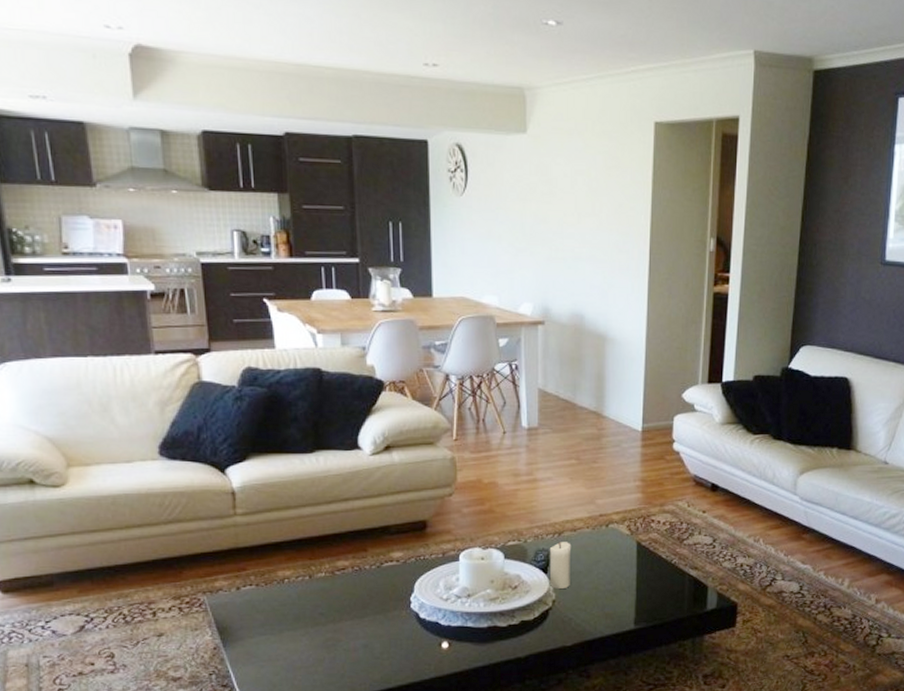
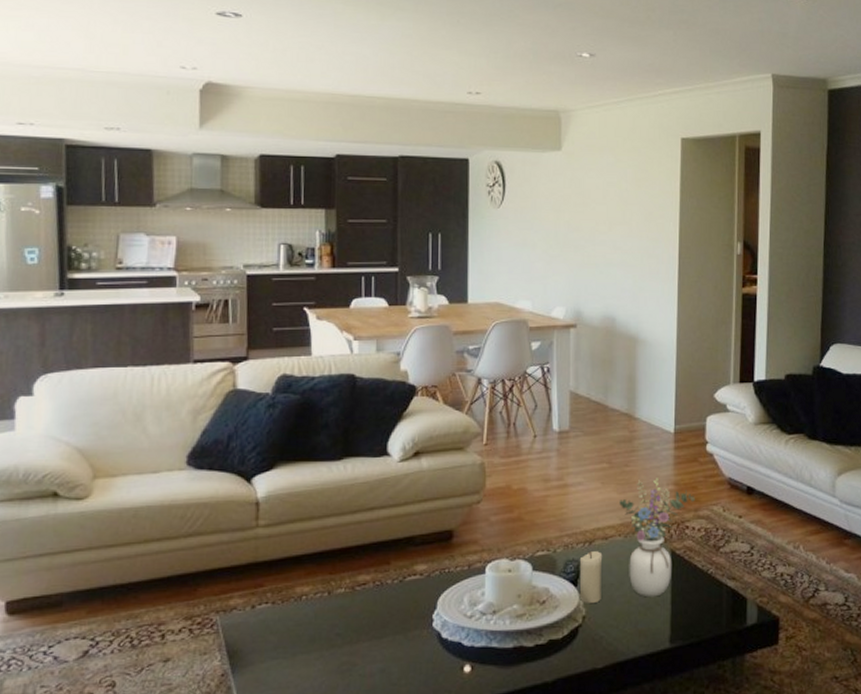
bouquet: none [588,474,661,584] -> present [619,478,695,598]

